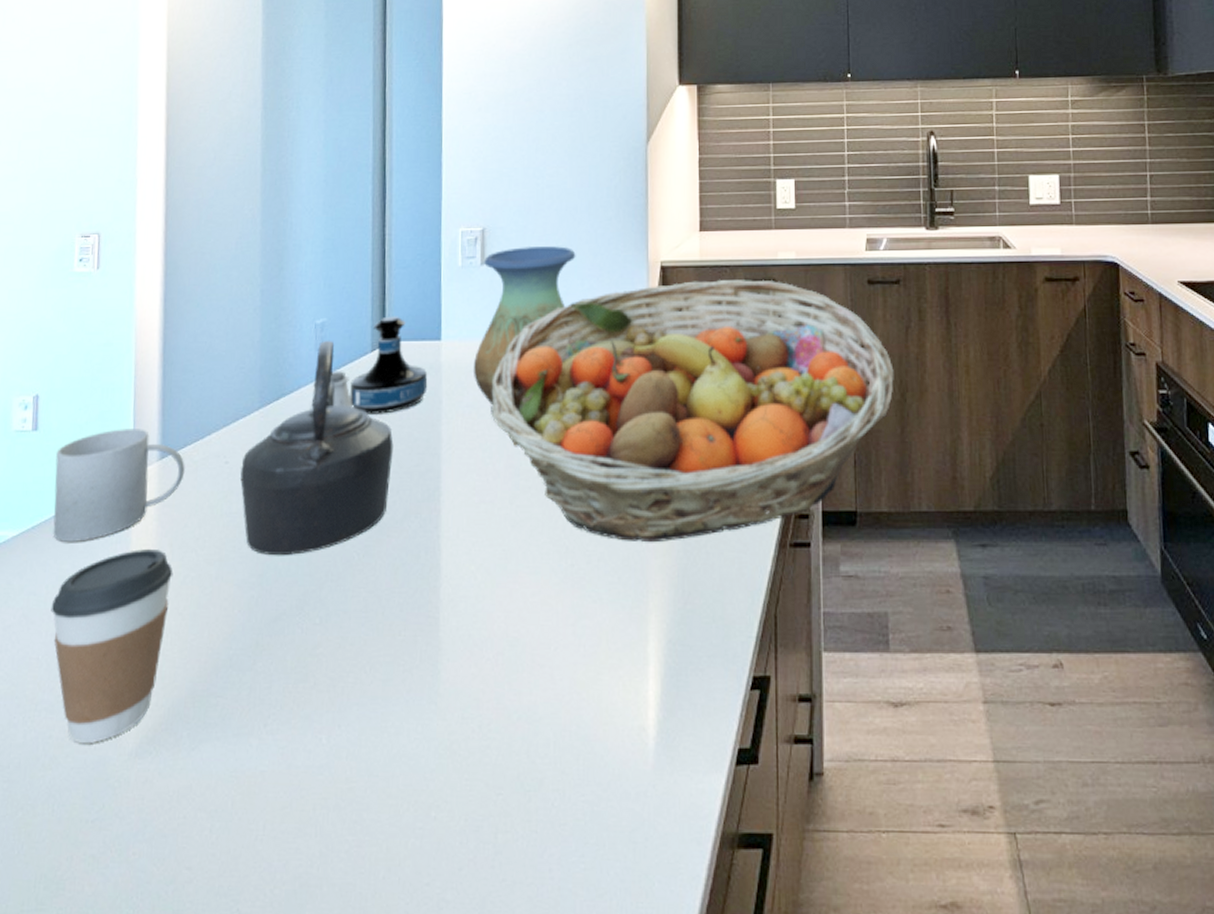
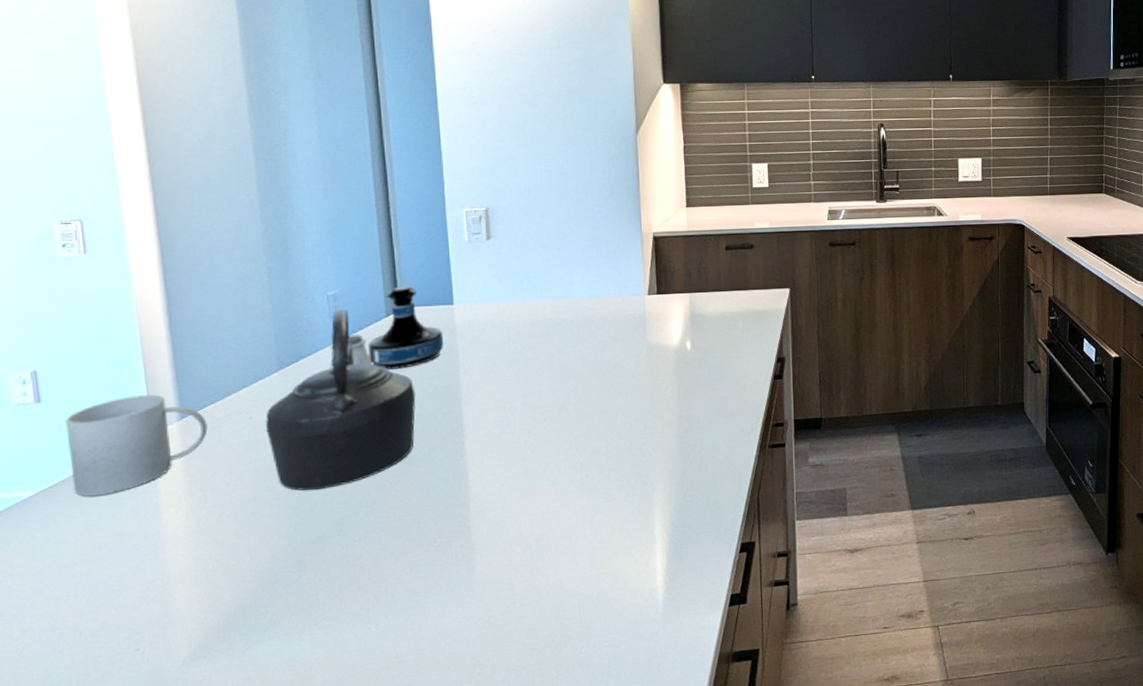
coffee cup: present [51,548,173,744] -> none [82,494,208,658]
vase: present [473,245,576,404] -> none [485,222,576,355]
fruit basket: present [491,279,894,543] -> none [504,245,851,454]

